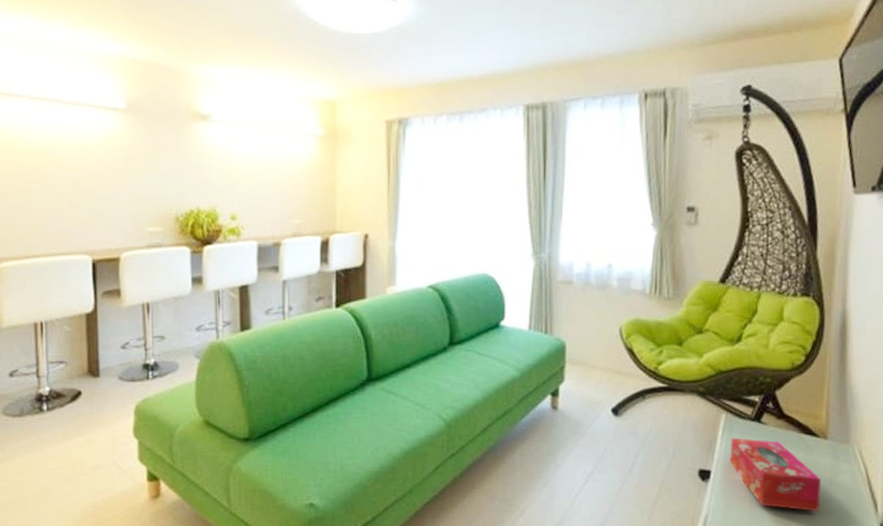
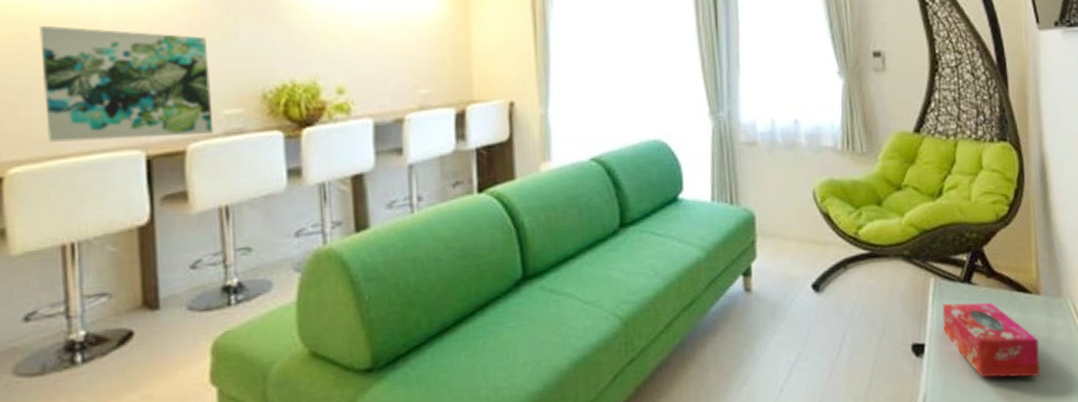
wall art: none [21,155,140,247] -> present [39,25,214,142]

